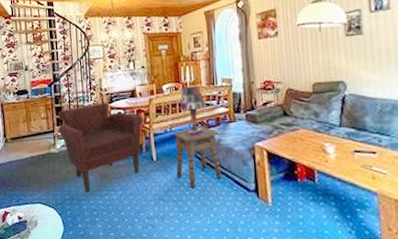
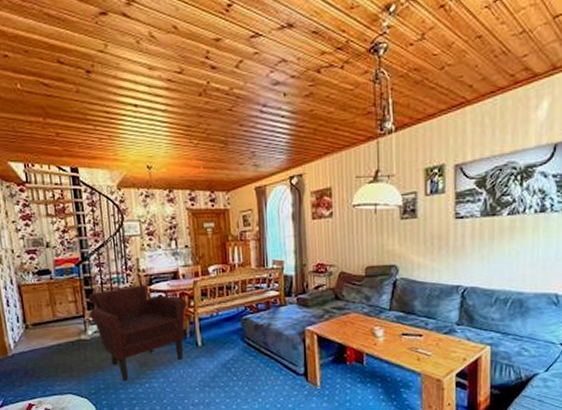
side table: present [172,126,222,188] -> none [219,310,271,374]
table lamp: present [180,86,205,135] -> none [227,267,255,320]

